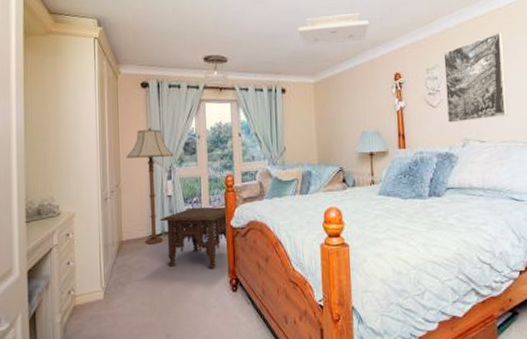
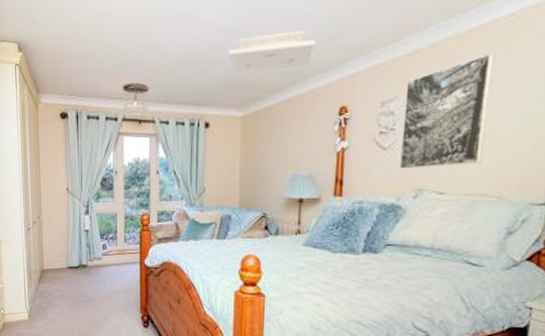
floor lamp: present [126,127,173,244] -> none [47,160,91,275]
side table: present [159,206,228,268] -> none [77,243,142,303]

